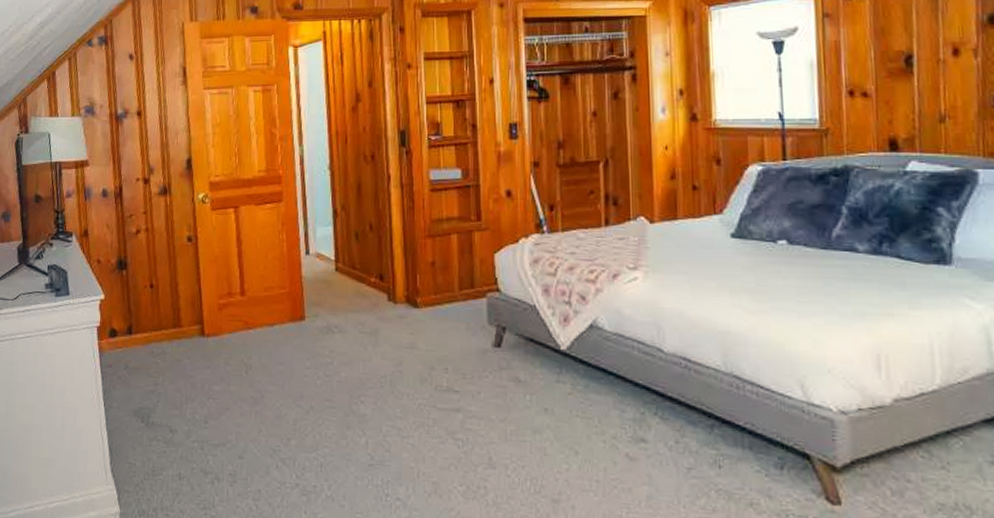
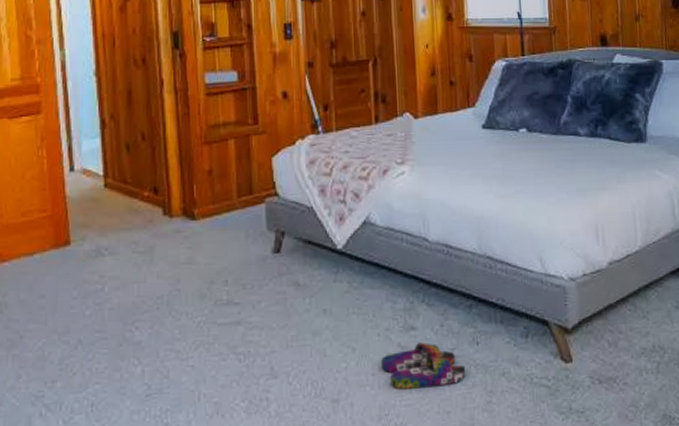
slippers: none [607,455,705,506] -> present [381,342,466,390]

